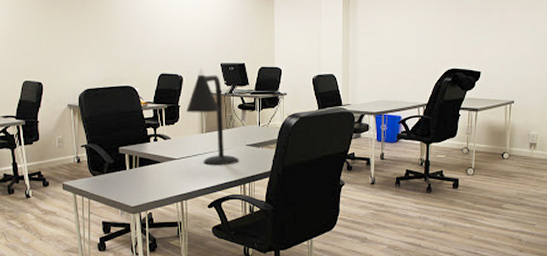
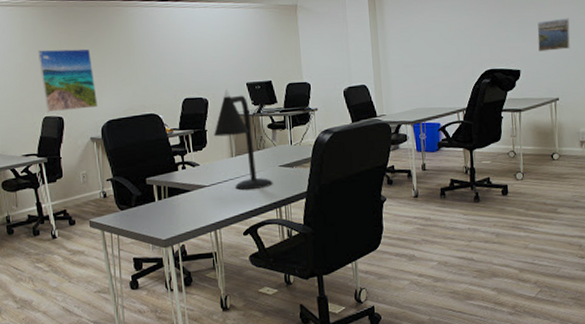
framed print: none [20,16,76,77] -> present [37,48,98,112]
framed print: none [500,25,531,56] -> present [537,18,571,51]

